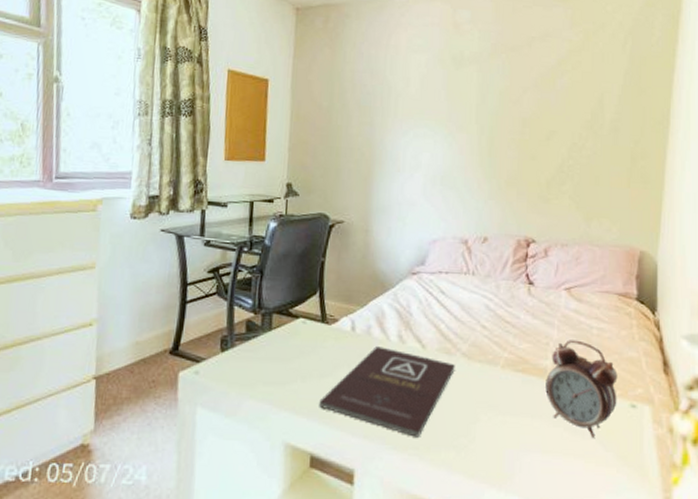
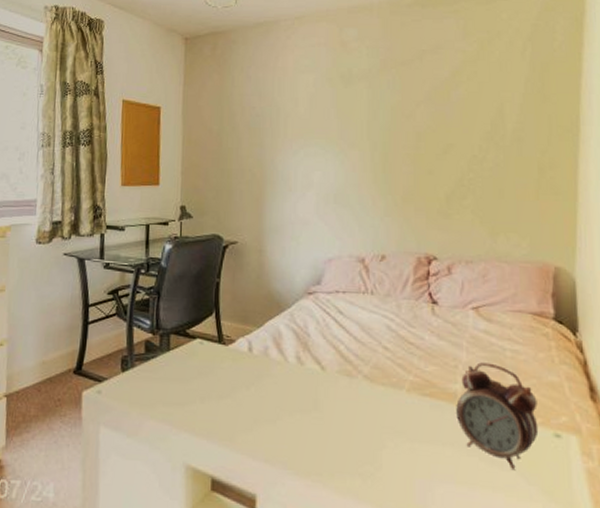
book: present [319,346,455,437] -> none [218,368,357,463]

